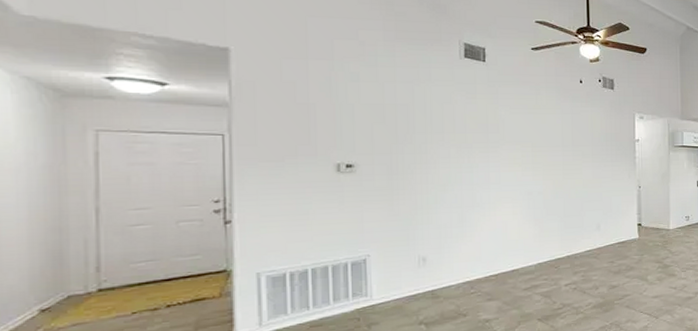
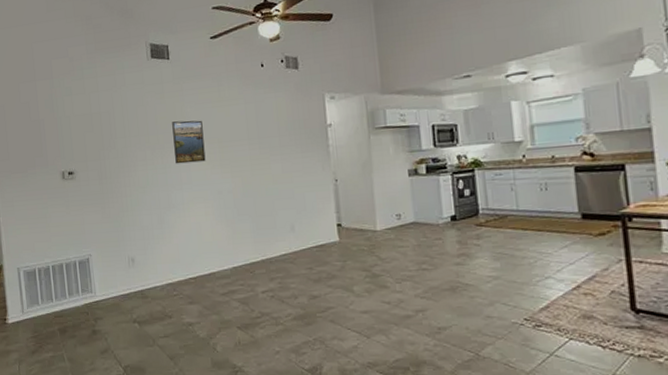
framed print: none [483,123,517,164] -> present [172,120,206,164]

